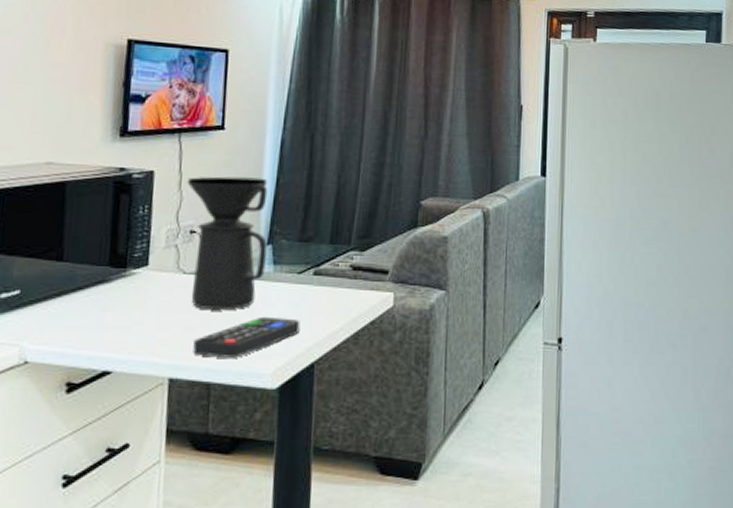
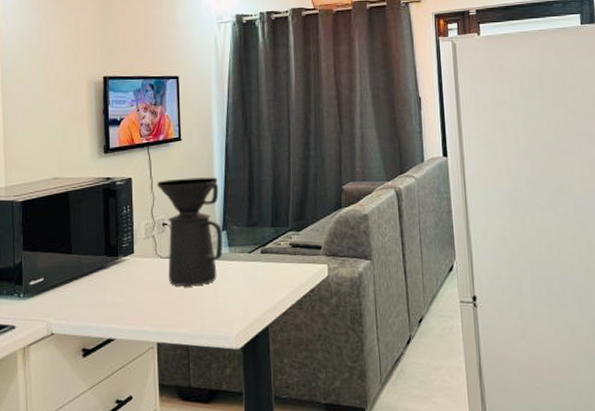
remote control: present [193,316,300,358] -> none [173,289,254,325]

